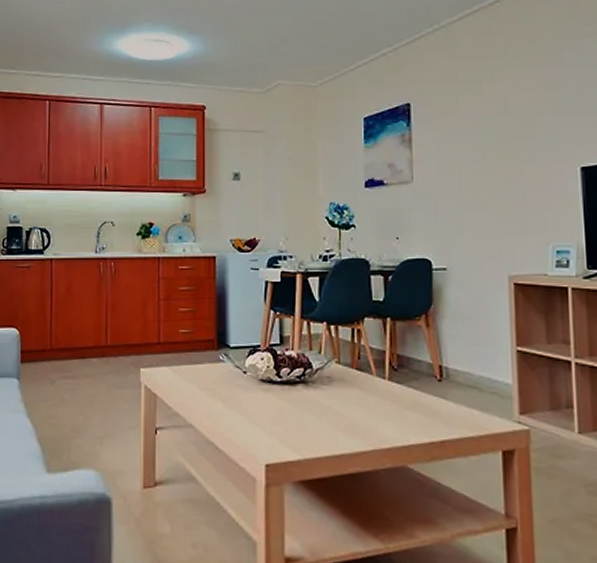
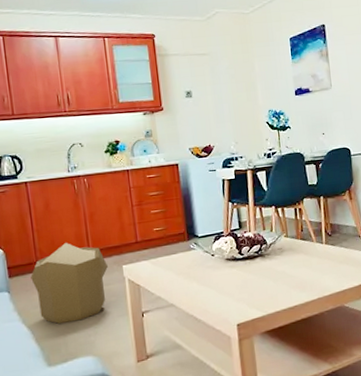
pouf: none [42,333,124,425] -> present [31,243,108,324]

